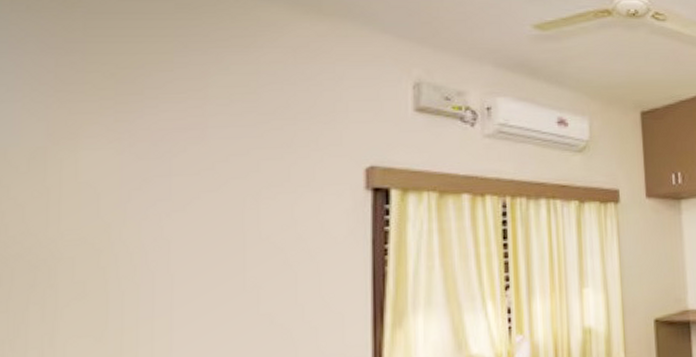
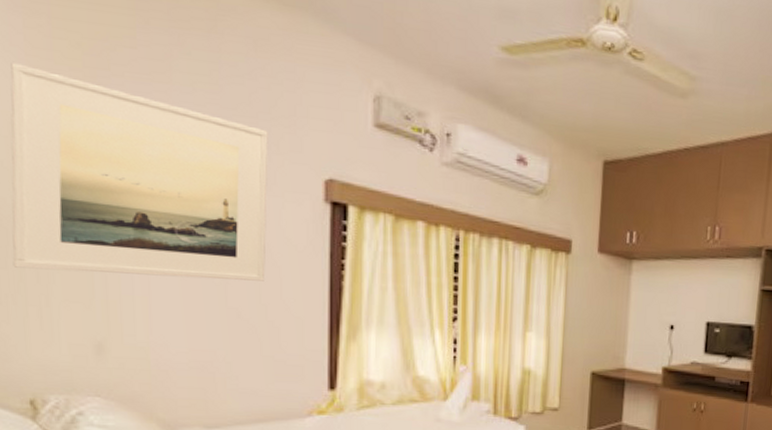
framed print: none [15,100,307,309] -> present [10,63,269,281]

